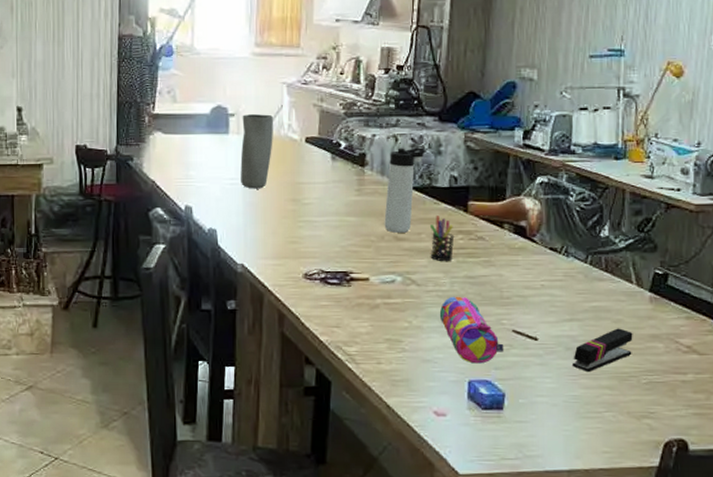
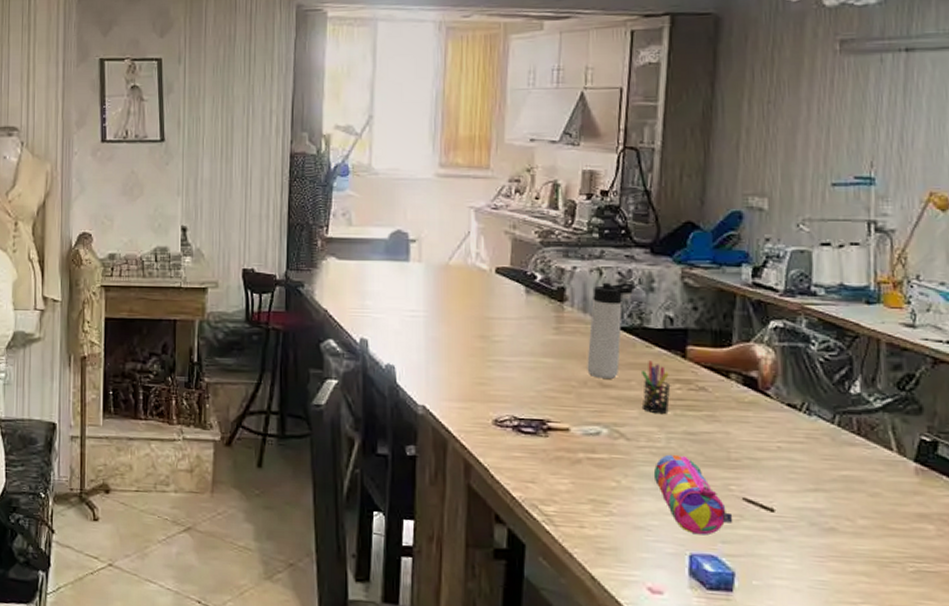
vase: present [240,114,273,189] -> none [422,241,459,323]
stapler: present [572,328,633,371] -> none [817,503,895,553]

